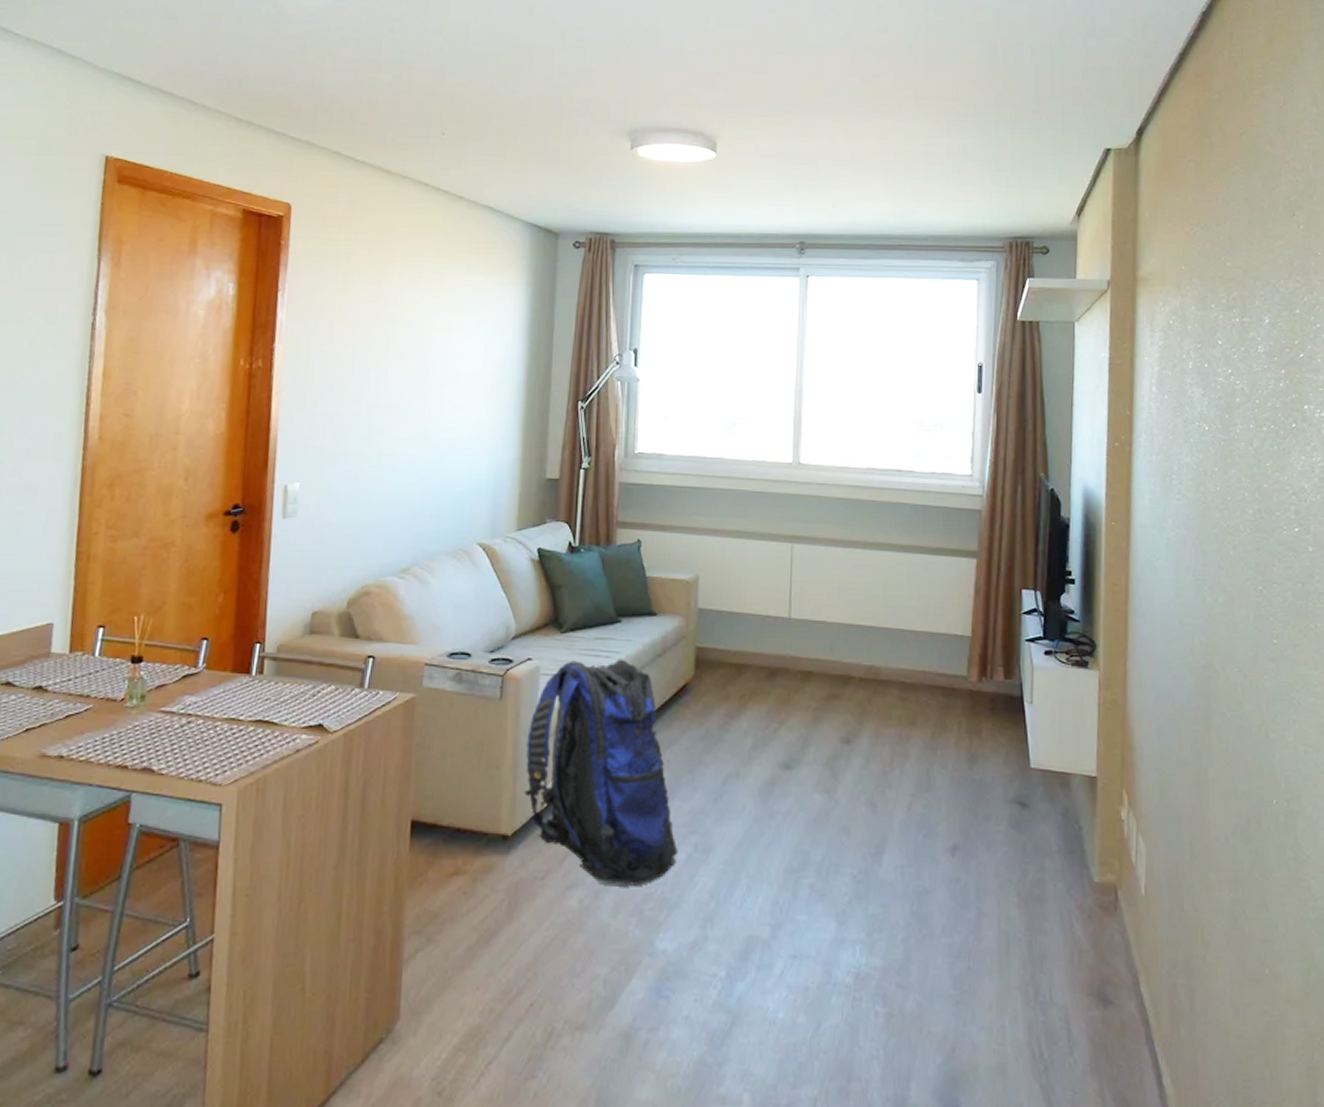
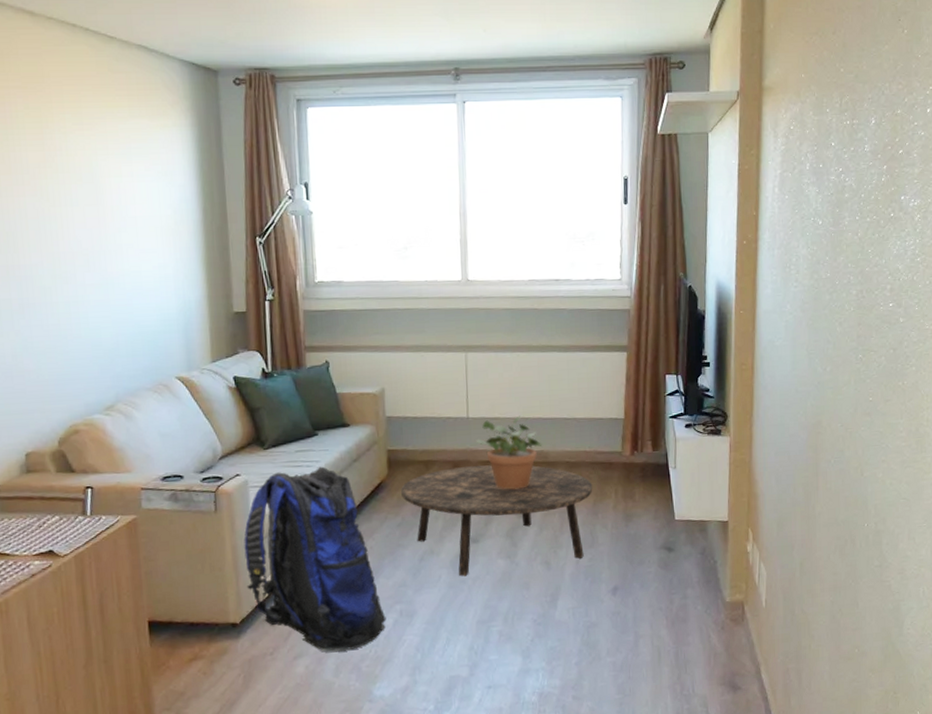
coffee table: none [708,675,931,810] -> present [401,465,593,577]
potted plant: none [798,621,874,709] -> present [477,415,543,490]

